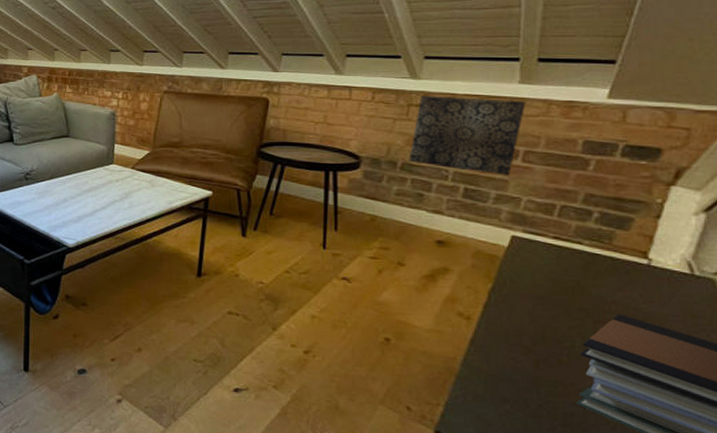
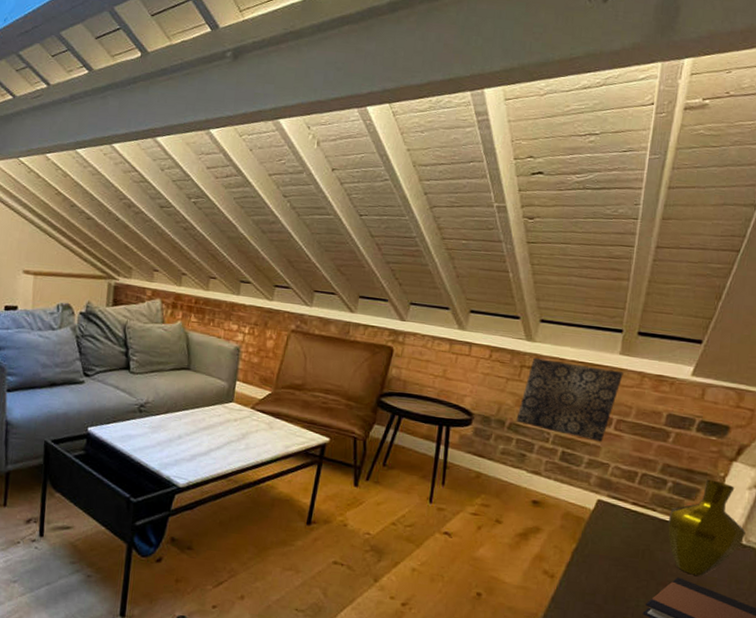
vase: none [598,207,697,312] -> present [667,479,746,576]

